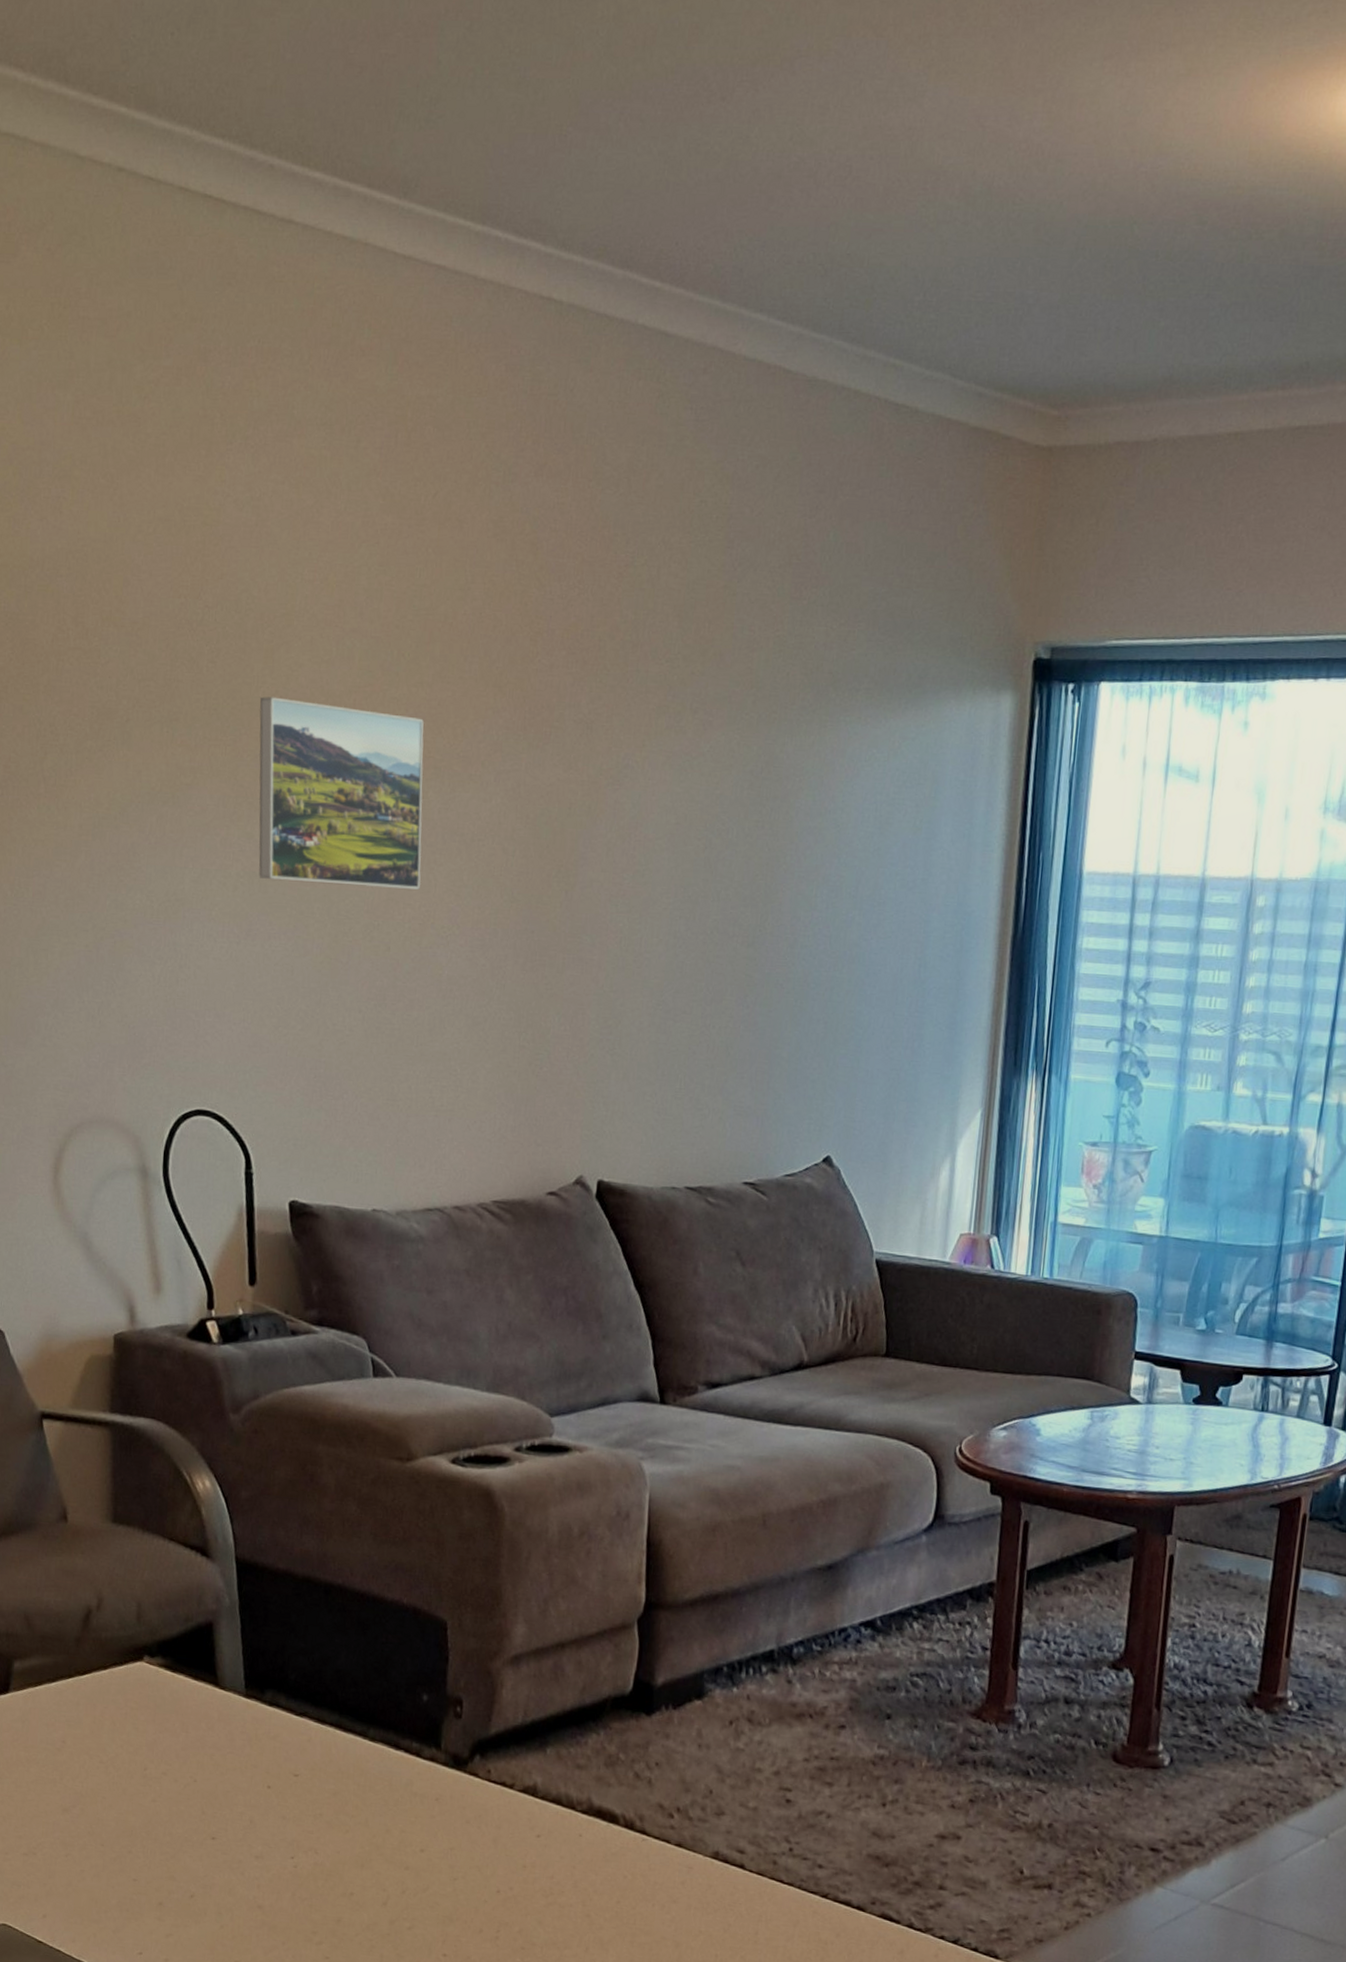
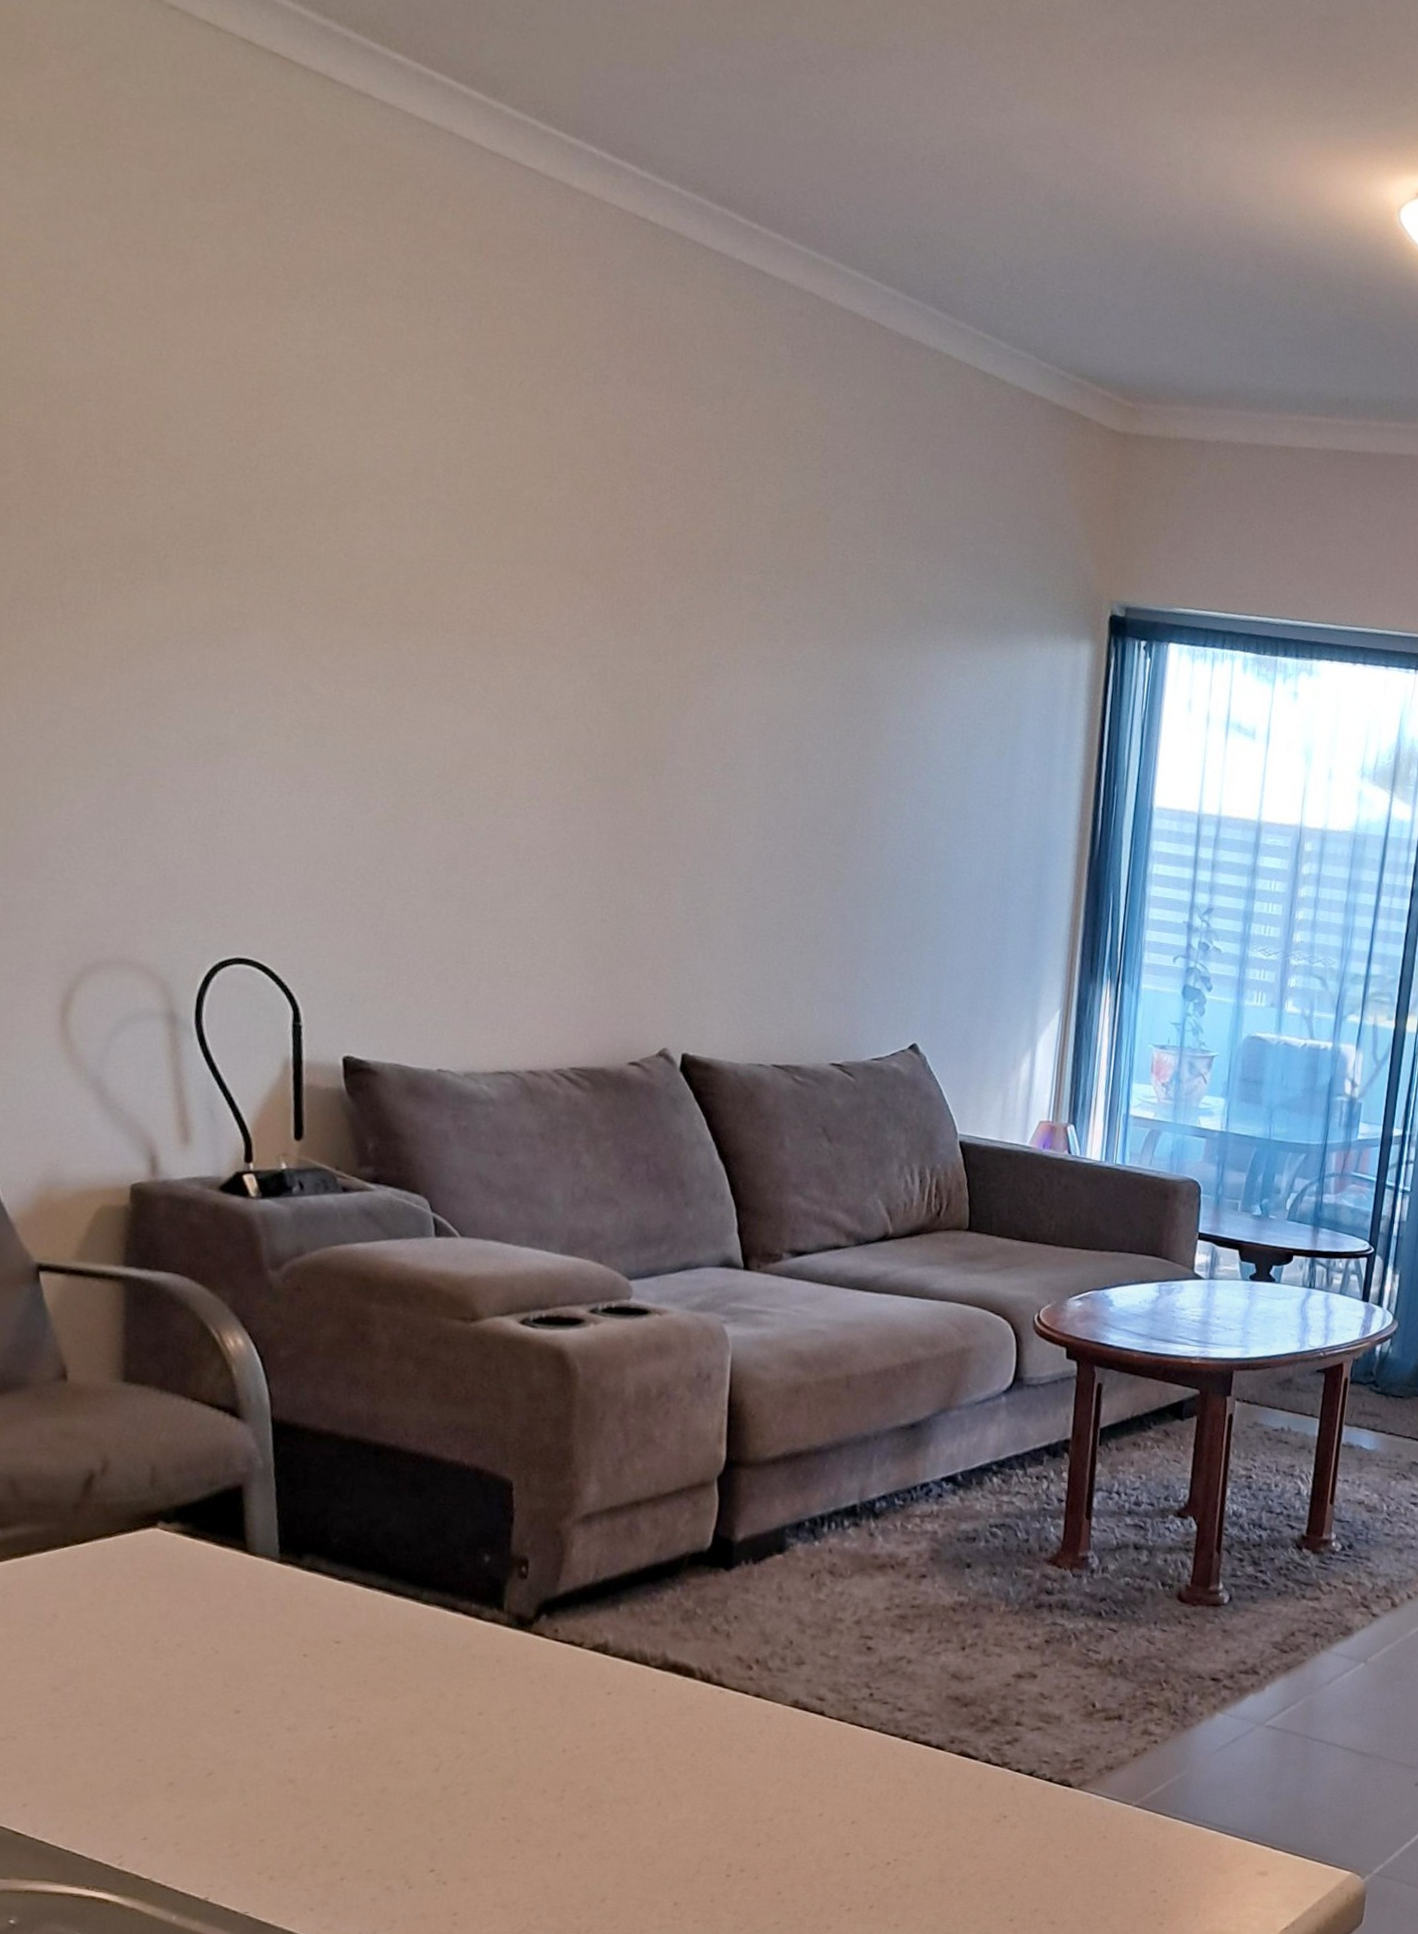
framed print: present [259,696,424,890] -> none [316,552,505,760]

